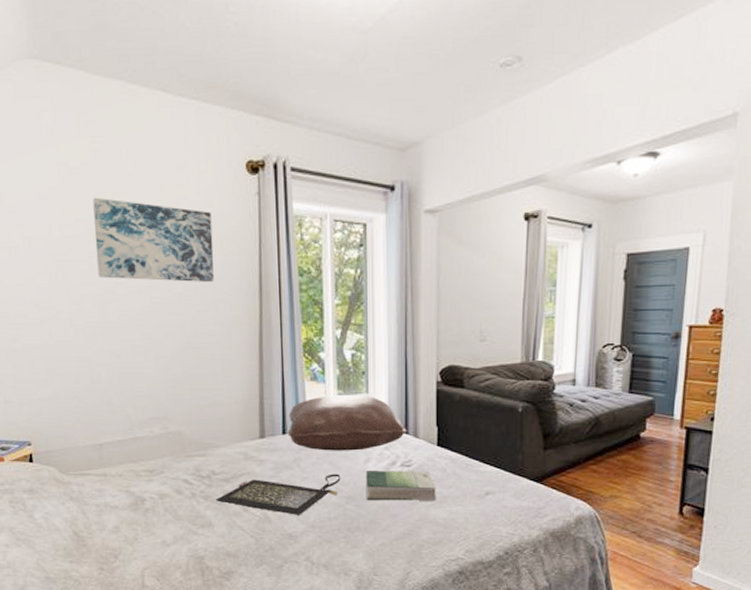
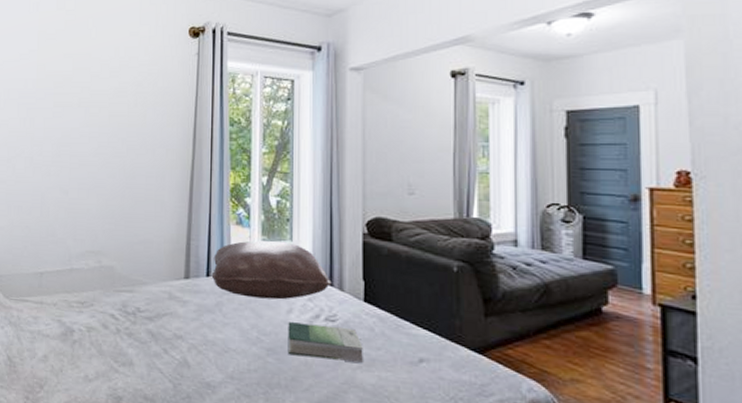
wall art: present [92,197,214,283] -> none [58,57,157,130]
clutch bag: present [216,473,341,515] -> none [139,320,262,363]

